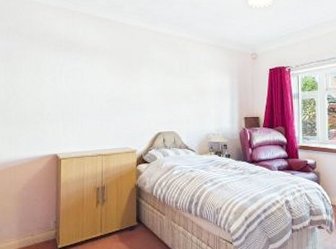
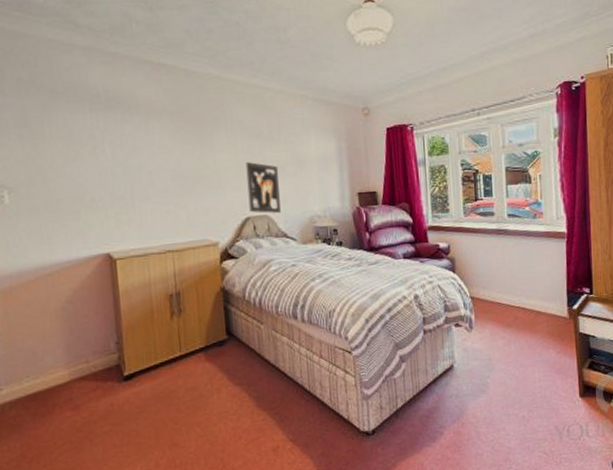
wall art: none [161,91,185,130] -> present [245,162,281,213]

